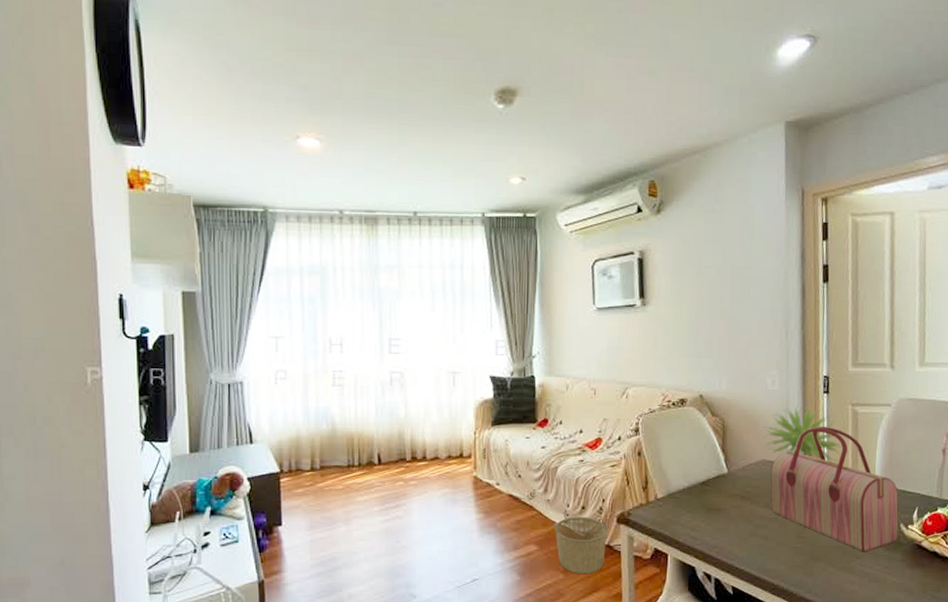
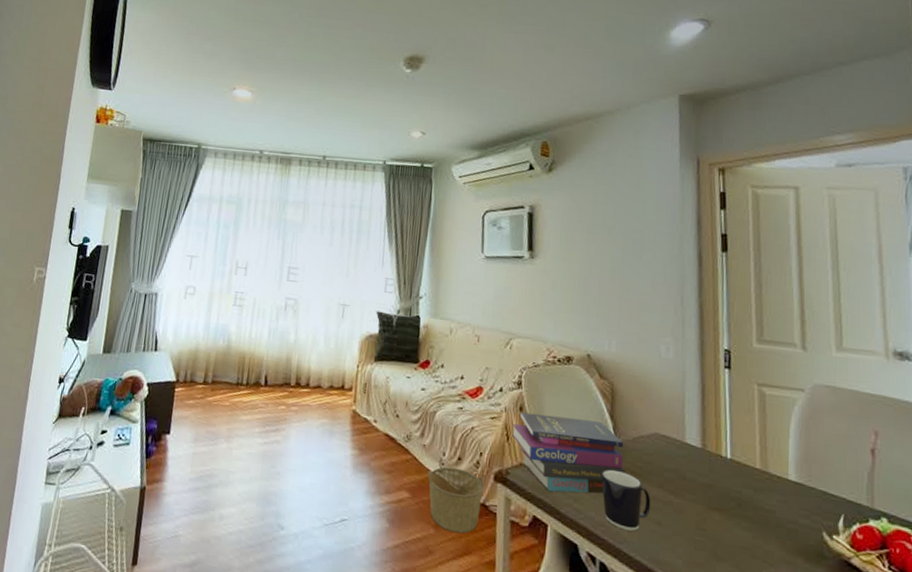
books: none [632,456,737,525] -> present [512,412,627,494]
mug: none [715,497,759,548] -> present [601,469,651,531]
plant: present [763,403,845,461] -> none [657,376,750,447]
handbag: present [770,426,899,553] -> none [664,403,822,560]

